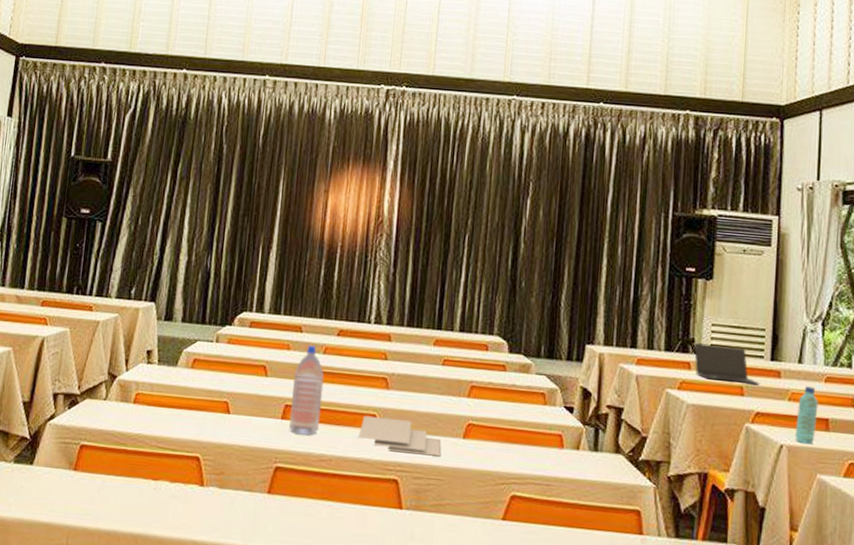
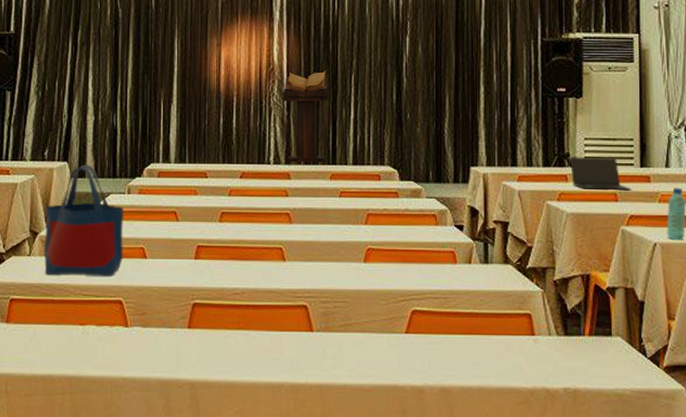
tote bag: none [120,307,210,430] -> present [44,165,123,276]
water bottle: present [289,345,324,435] -> none [202,189,231,272]
papers: present [358,415,442,457] -> none [267,249,345,281]
lectern: none [387,225,442,327] -> present [282,69,330,163]

